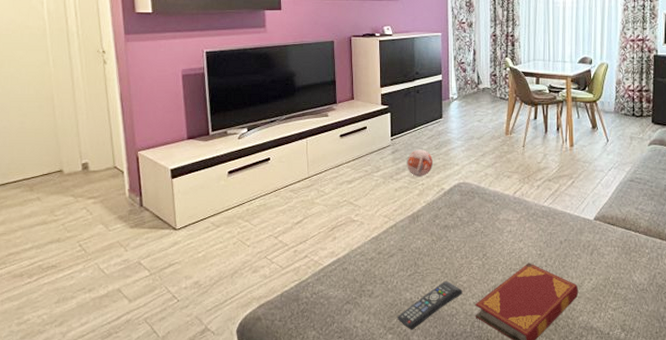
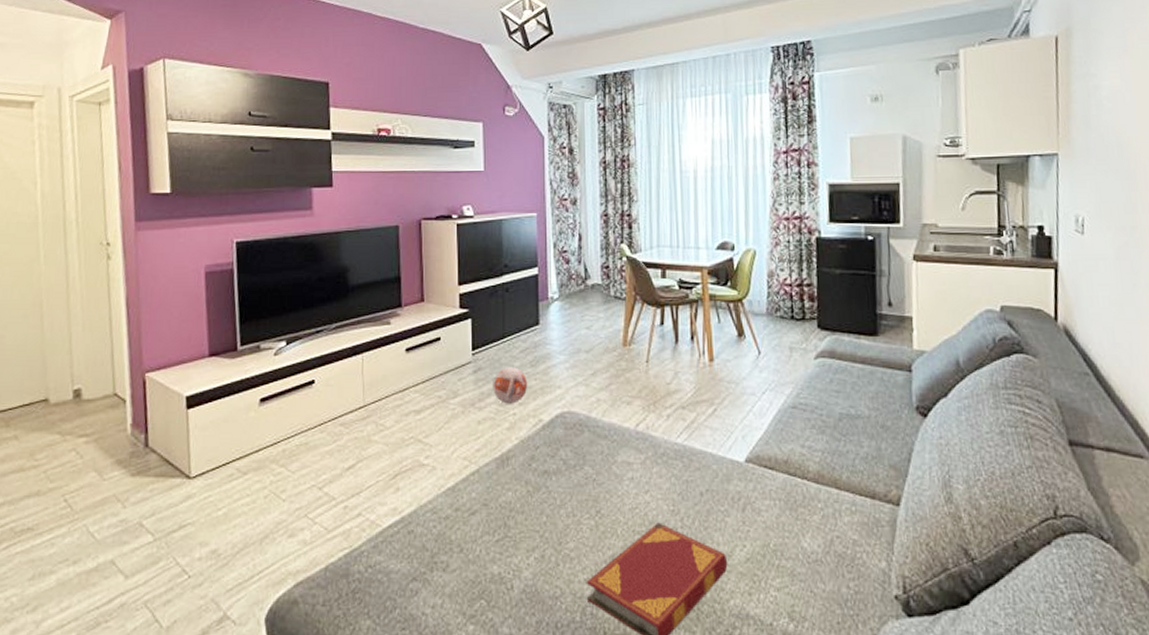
remote control: present [396,281,463,330] -> none [480,549,569,619]

